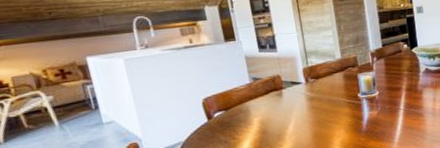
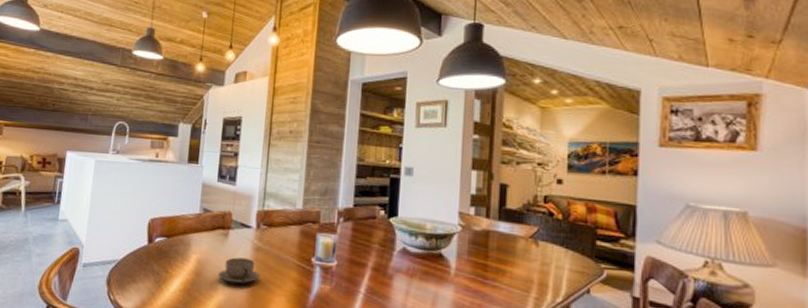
teacup: none [282,108,319,132] -> present [218,257,260,284]

